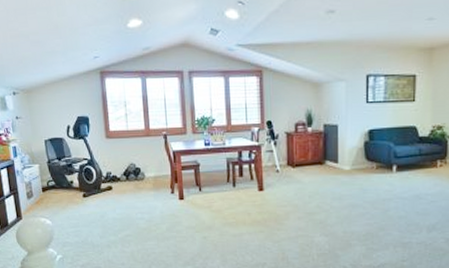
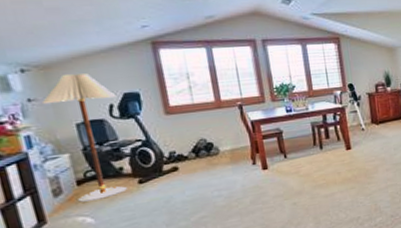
floor lamp: none [24,98,75,206] -> present [41,73,127,202]

